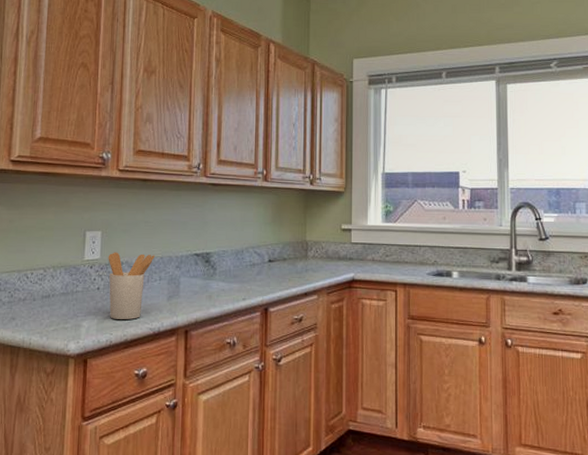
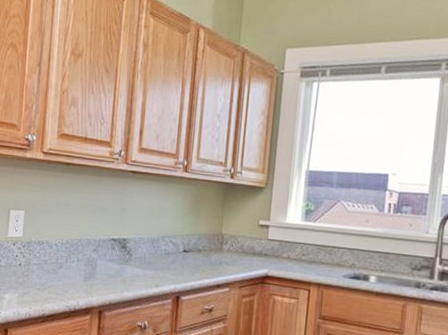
utensil holder: present [108,252,156,319] -> none [29,231,75,296]

